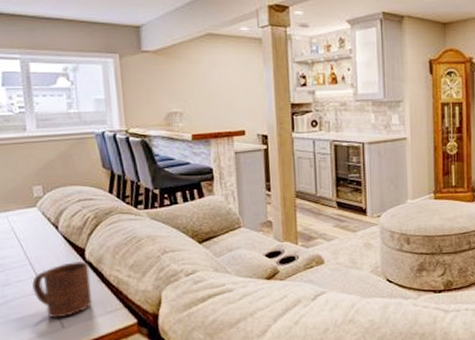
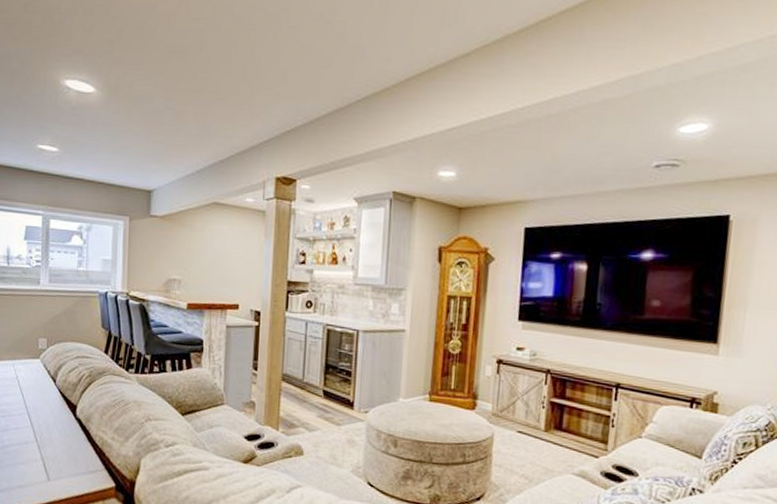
cup: present [32,260,93,318] -> none [27,416,78,470]

